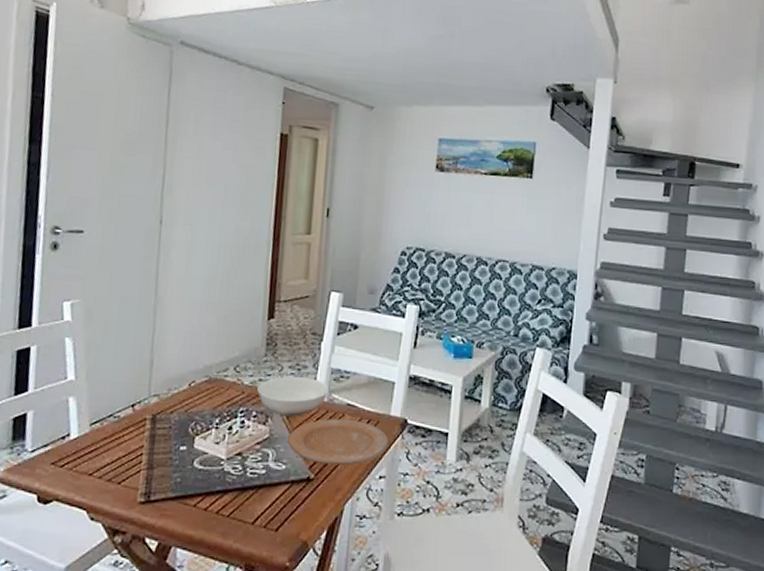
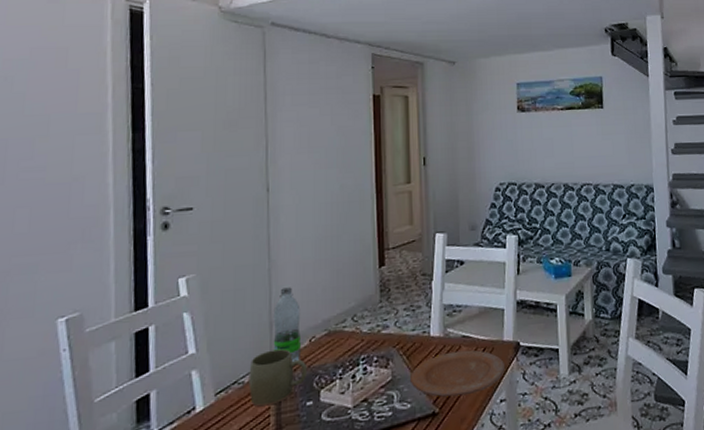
mug: none [124,388,185,444] -> present [248,349,308,407]
bottle: none [151,326,183,405] -> present [273,287,301,363]
bowl: present [257,376,329,417] -> none [376,316,443,357]

